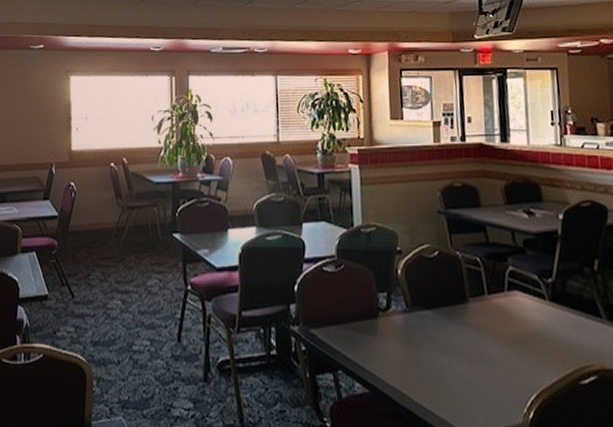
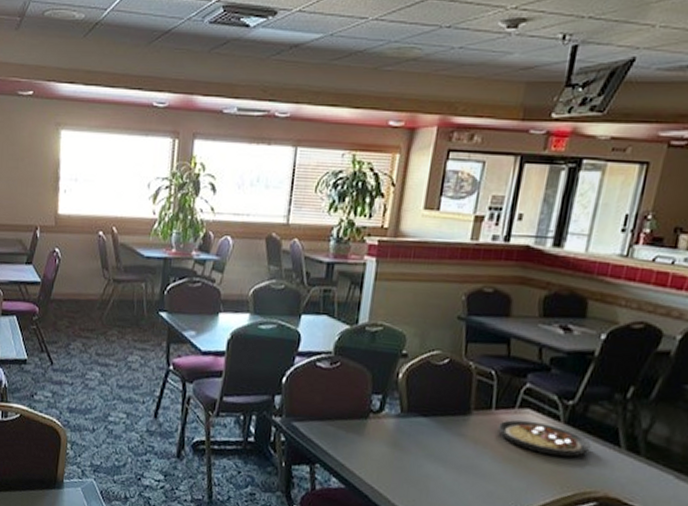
plate: none [494,302,578,334] -> present [498,420,592,457]

